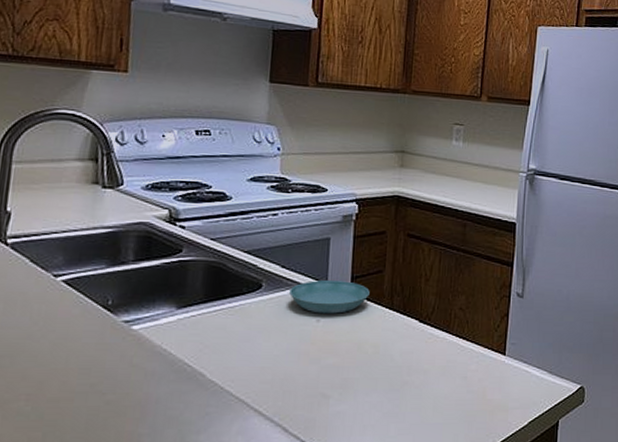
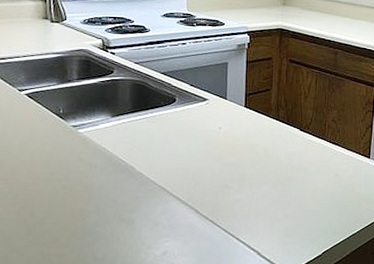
saucer: present [289,280,370,314] -> none [197,96,260,123]

